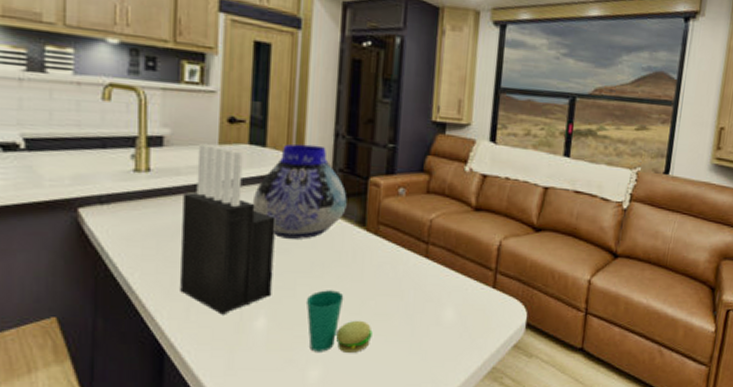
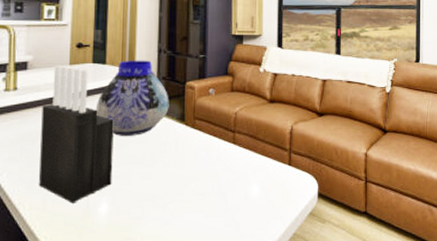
cup: present [305,290,373,354] -> none [139,176,194,230]

